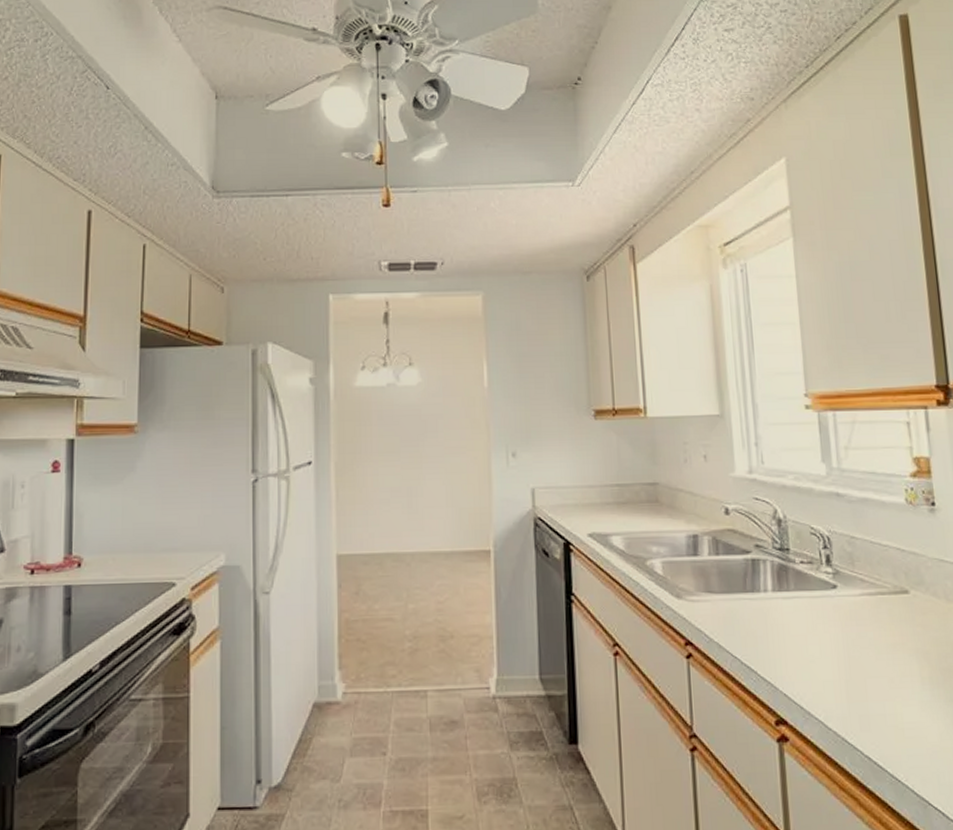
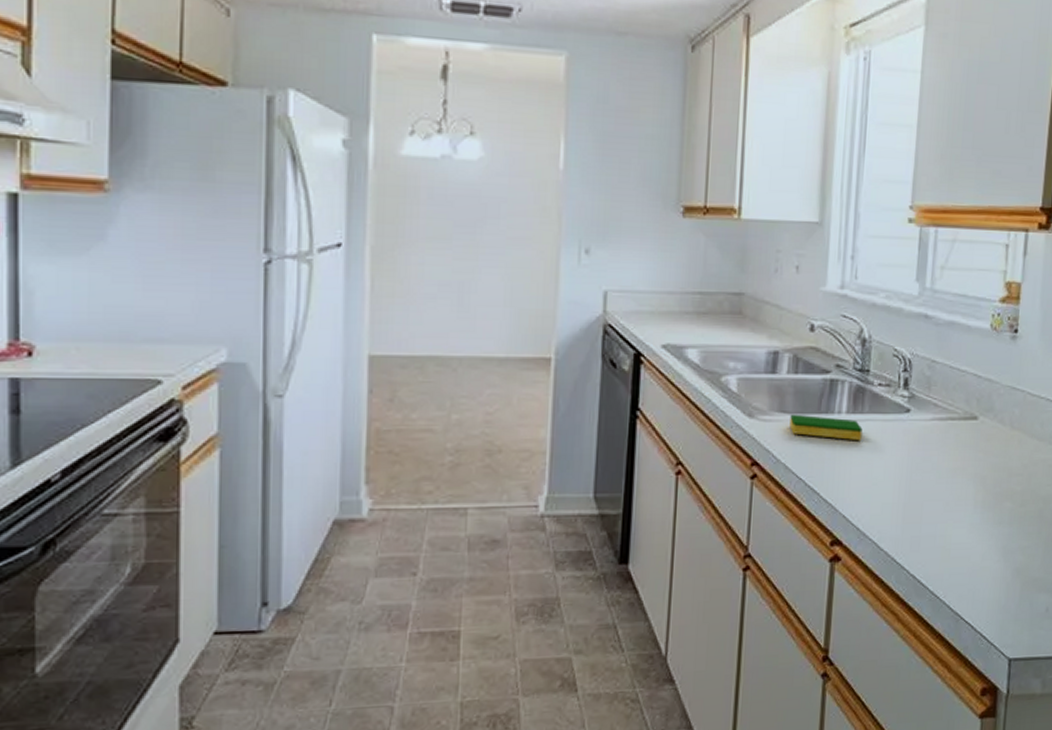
dish sponge: none [717,593,792,619] -> present [789,414,863,441]

